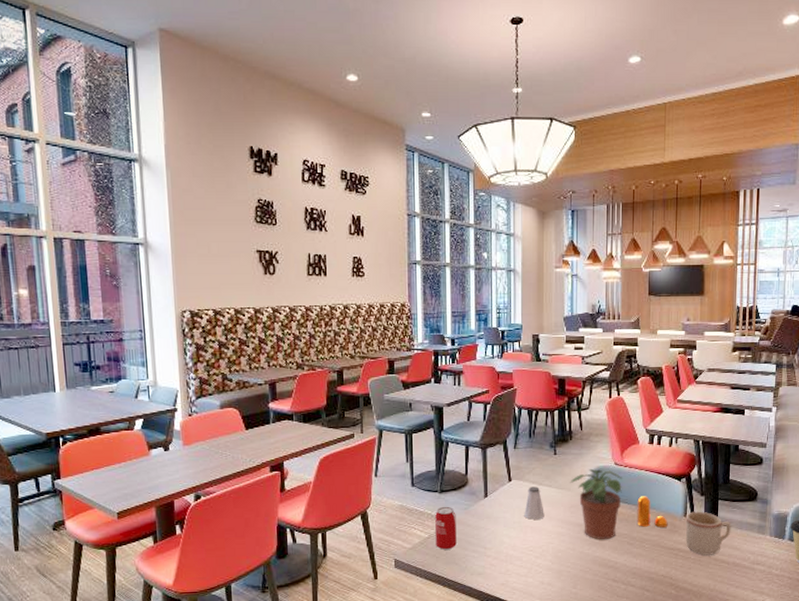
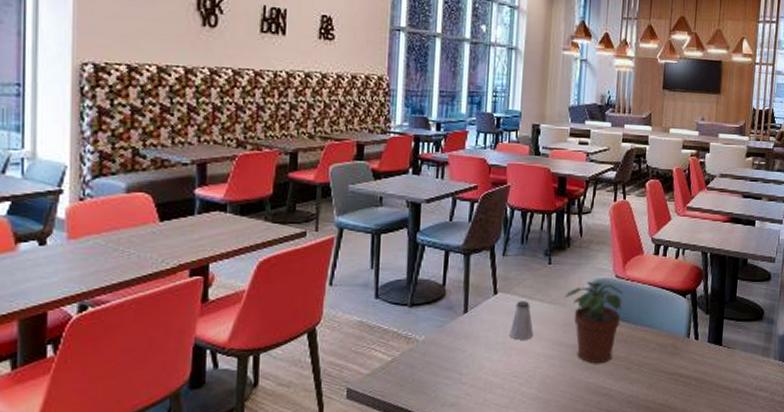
beverage can: present [435,506,457,550] -> none [400,323,428,376]
pepper shaker: present [637,496,668,528] -> none [636,313,670,350]
mug: present [685,511,731,555] -> none [687,331,736,381]

